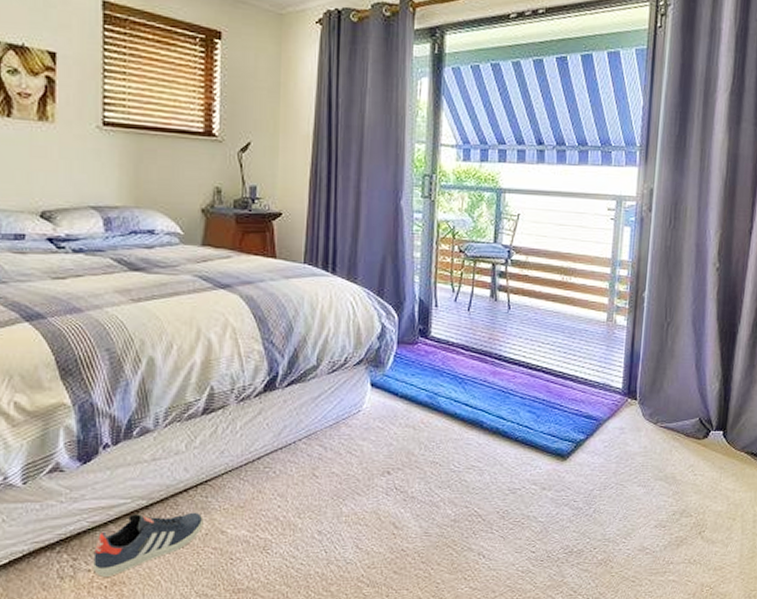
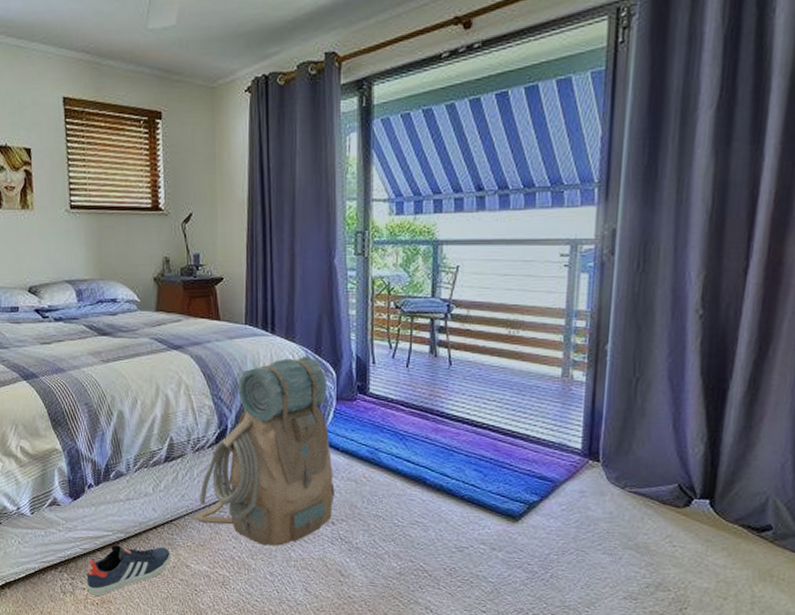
backpack: none [234,298,392,503] -> present [194,356,335,546]

